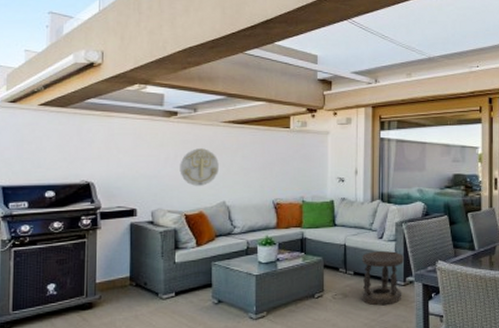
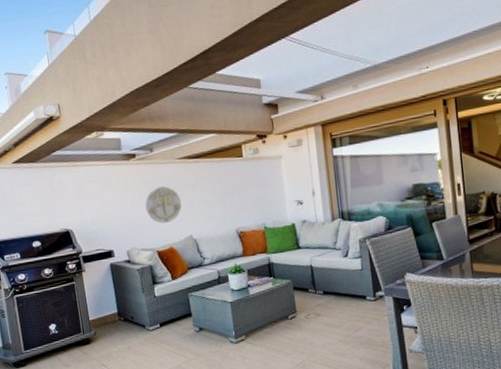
stool: present [362,251,404,306] -> none [329,268,374,323]

